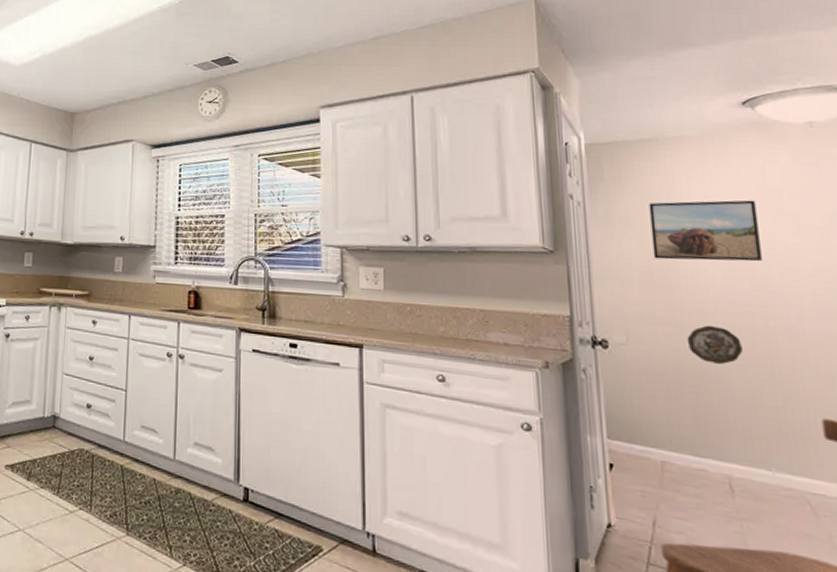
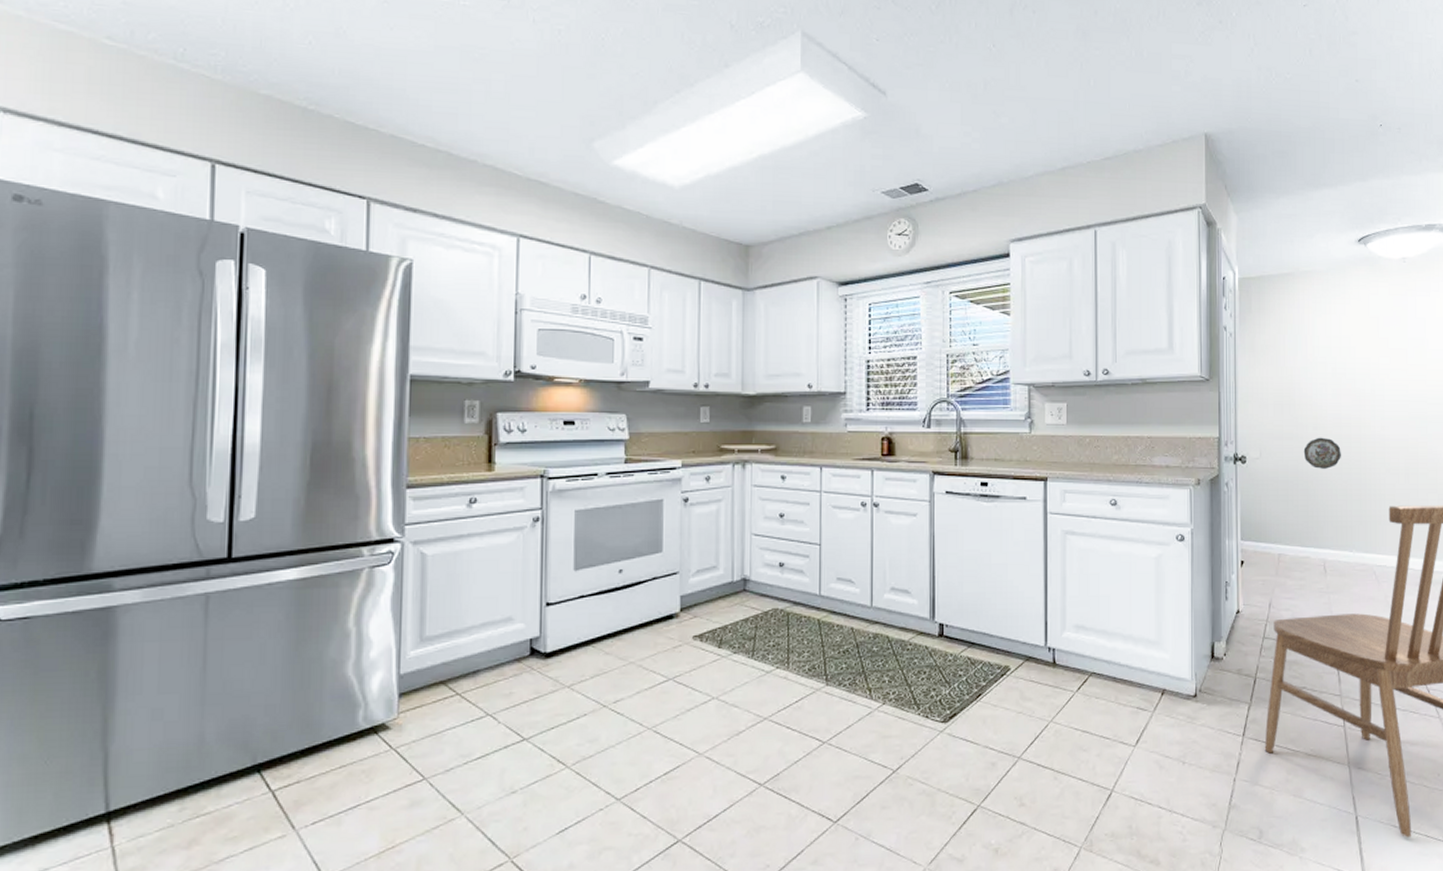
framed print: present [649,200,762,262] -> none [1284,327,1361,382]

